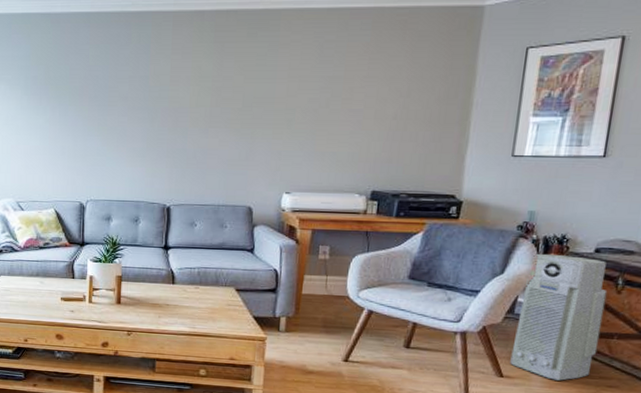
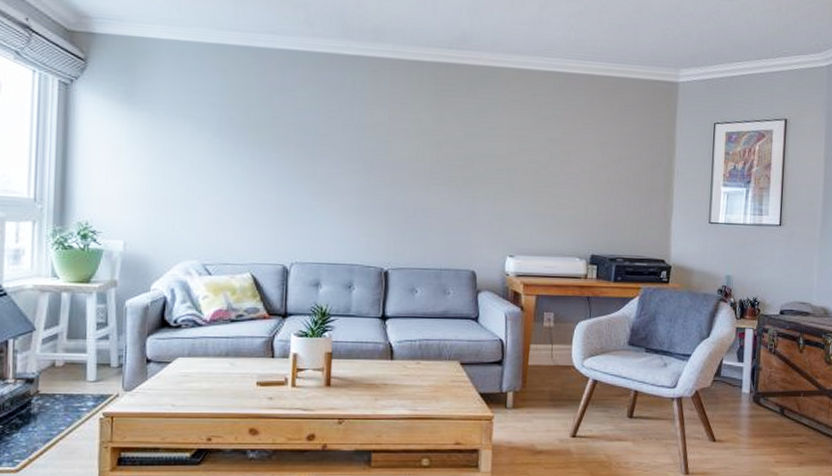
air purifier: present [510,254,608,381] -> none [720,317,793,441]

